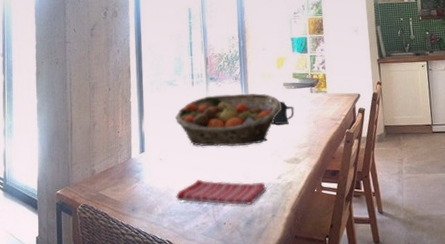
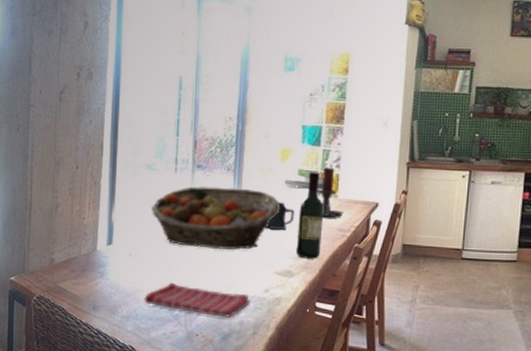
wine bottle: none [297,74,320,146] -> present [296,172,324,259]
candle holder: none [310,69,334,110] -> present [317,167,344,217]

